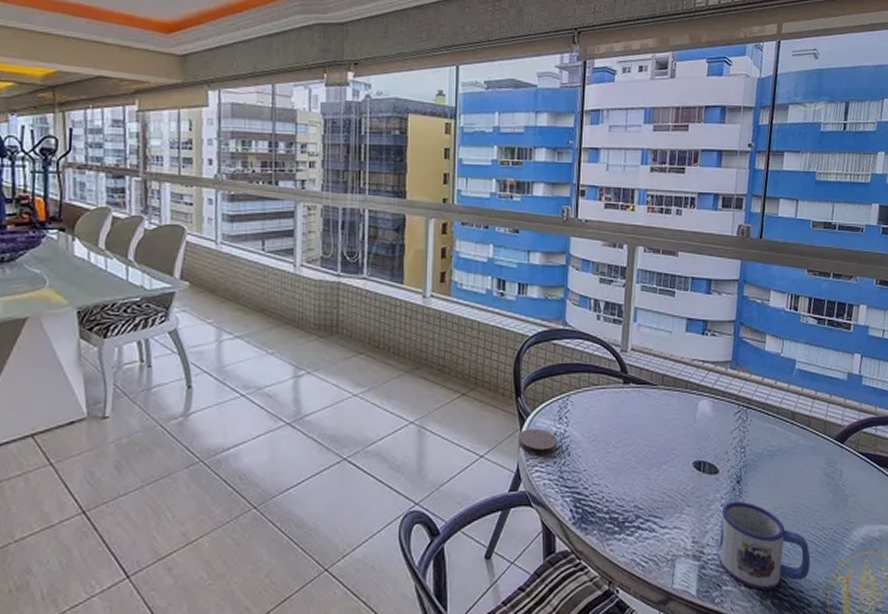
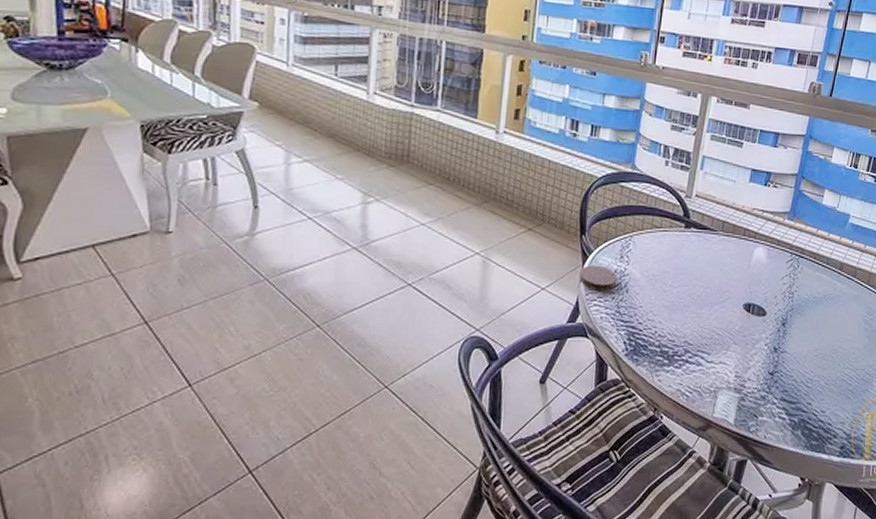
mug: present [718,501,810,590] -> none [758,341,841,422]

